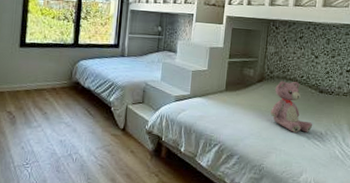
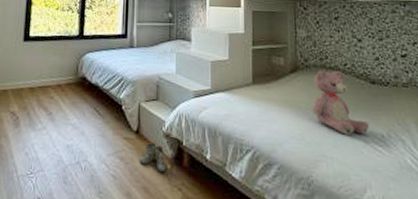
boots: none [123,137,147,163] -> present [139,141,166,173]

